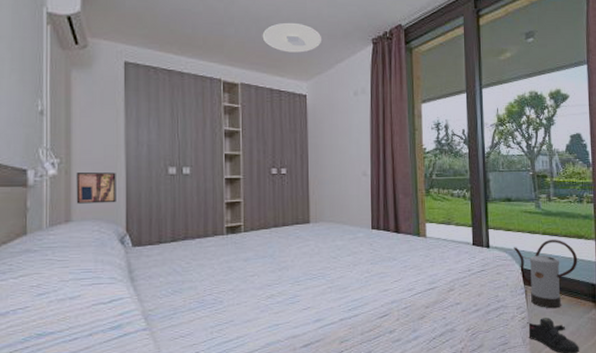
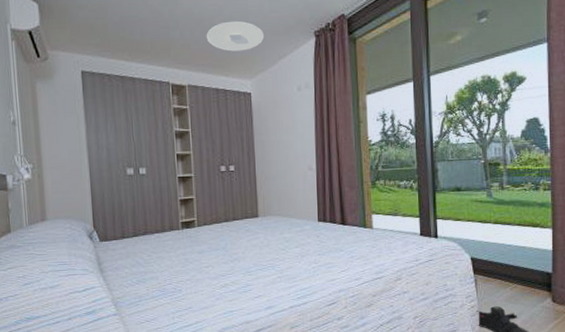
wall art: present [76,172,116,204] -> none [47,175,83,204]
watering can: present [514,240,578,309] -> none [463,228,532,298]

